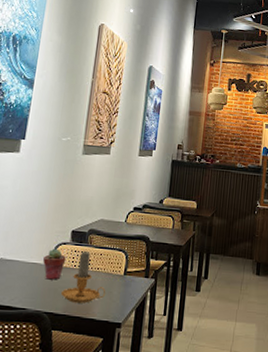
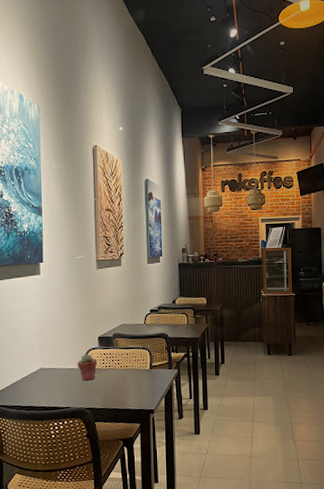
candle: present [60,250,106,304] -> none [97,352,137,398]

